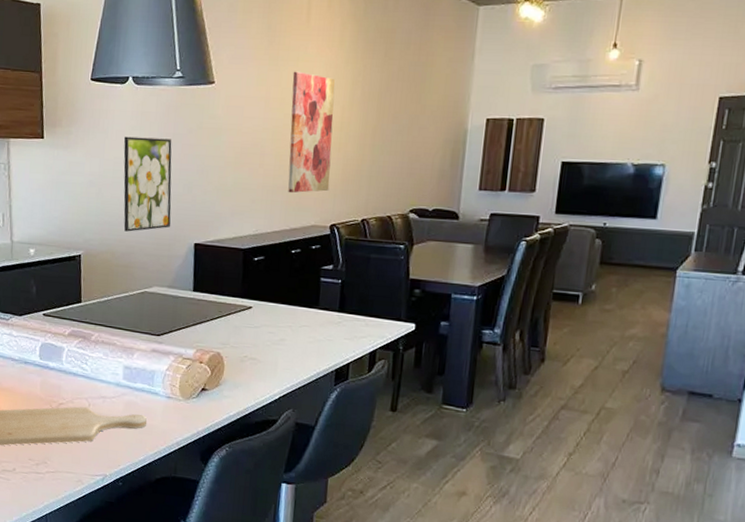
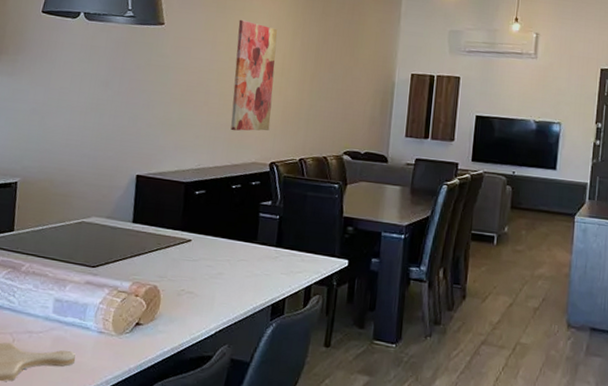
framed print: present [123,136,172,232] -> none [65,68,120,161]

